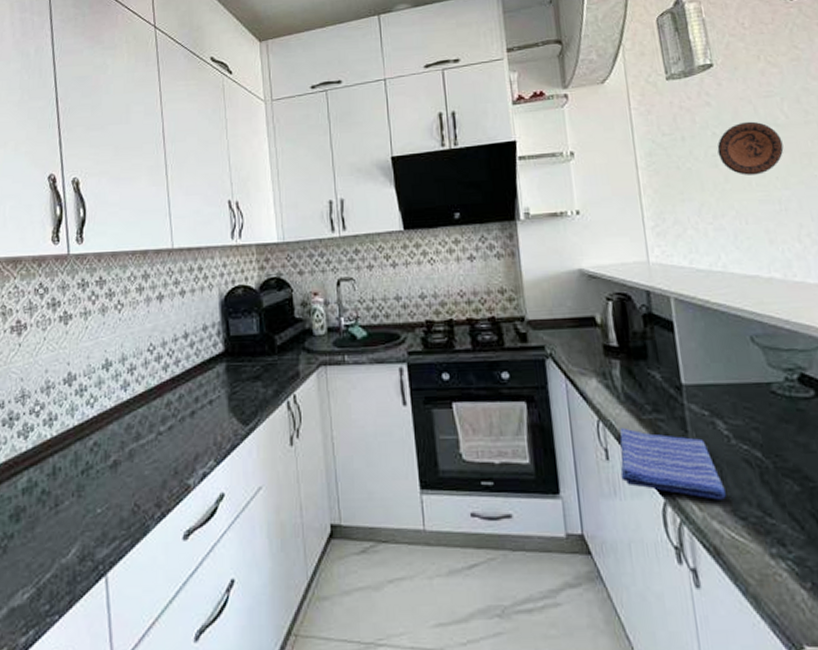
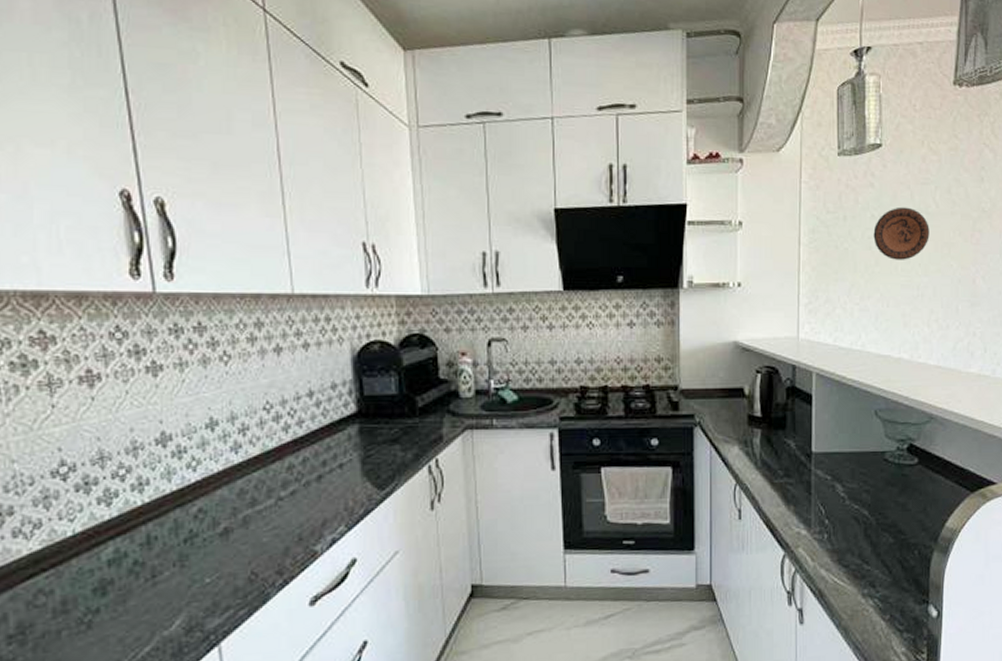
dish towel: present [619,427,726,500] -> none [750,490,835,552]

